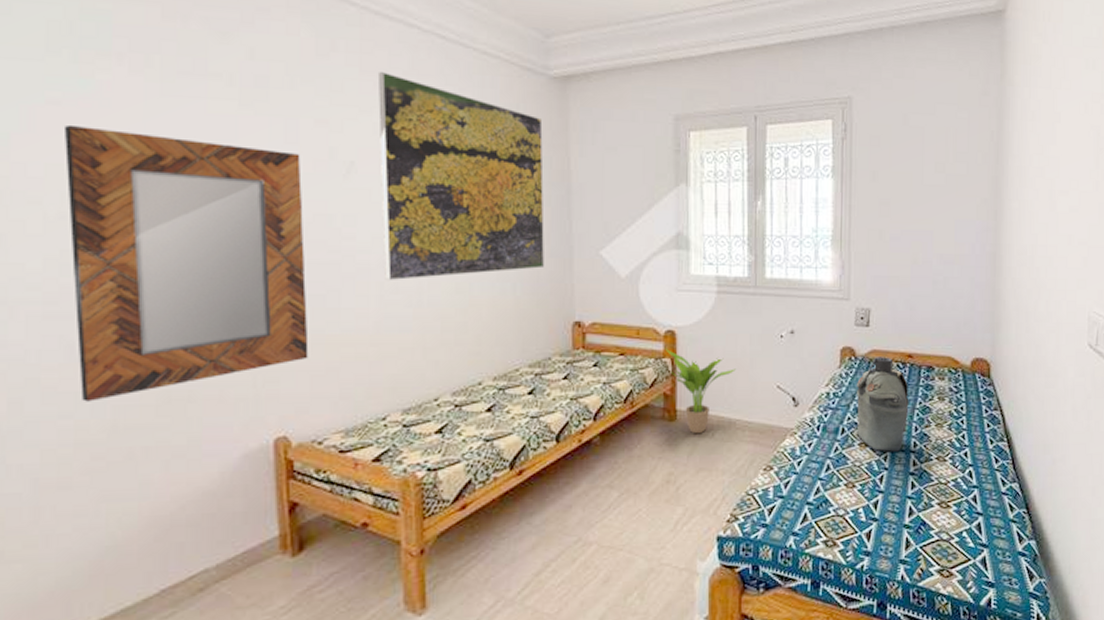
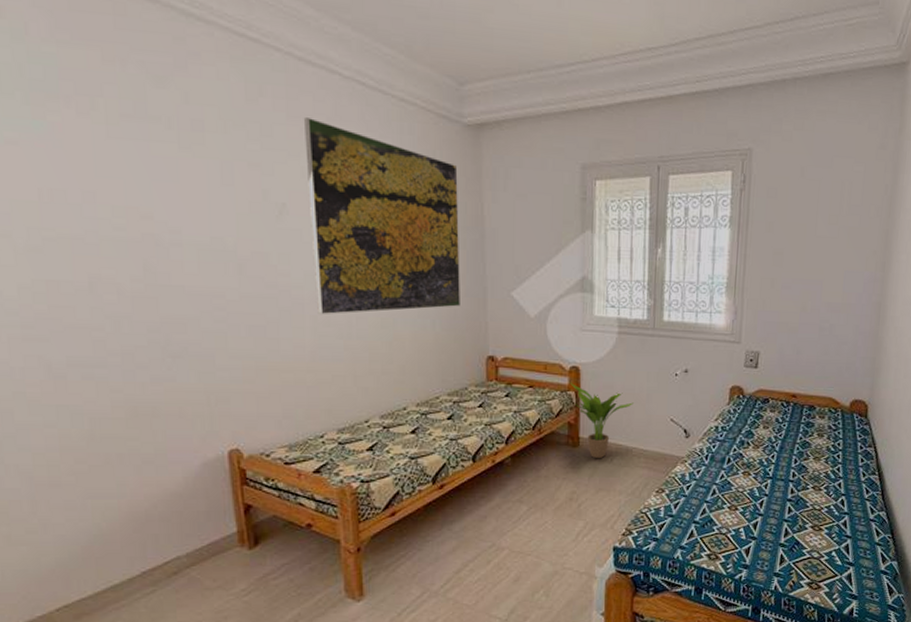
home mirror: present [63,124,309,402] -> none [23,163,254,414]
military canteen: present [856,357,909,452] -> none [742,396,791,481]

